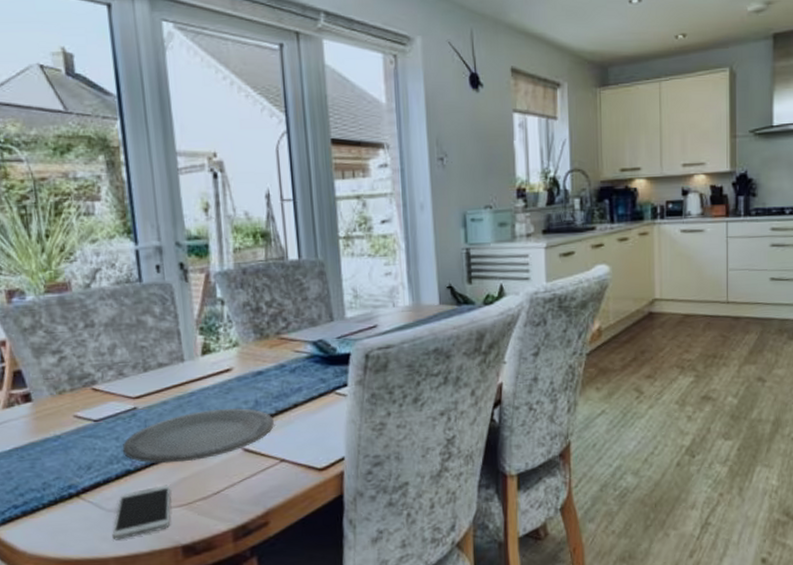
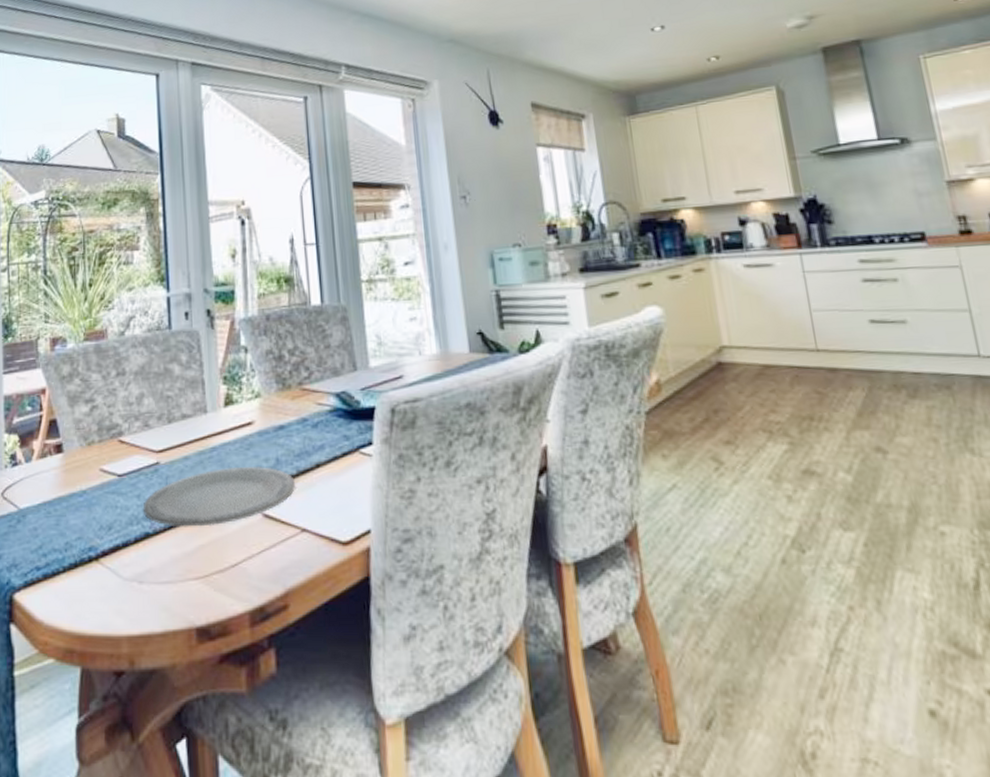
smartphone: present [112,485,171,541] -> none [127,552,188,615]

